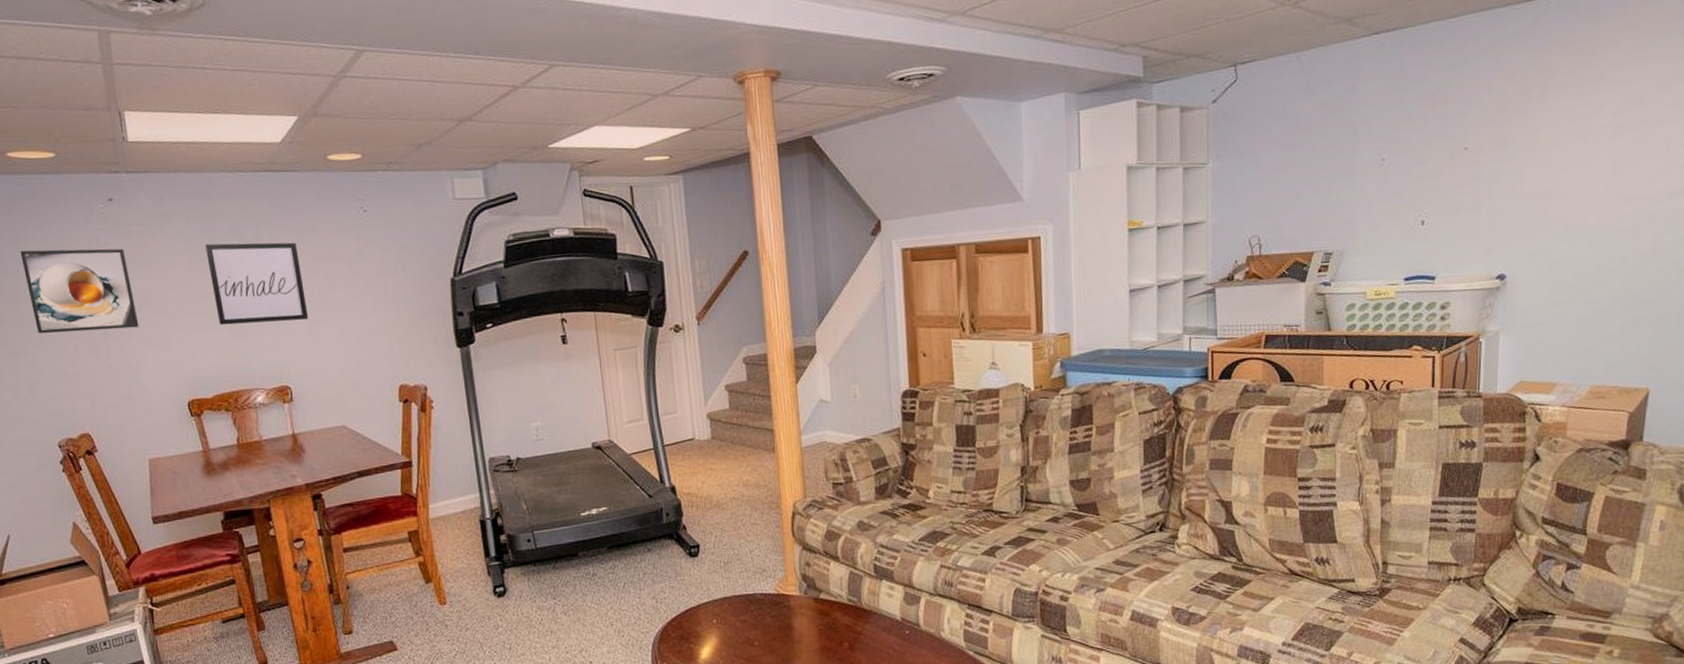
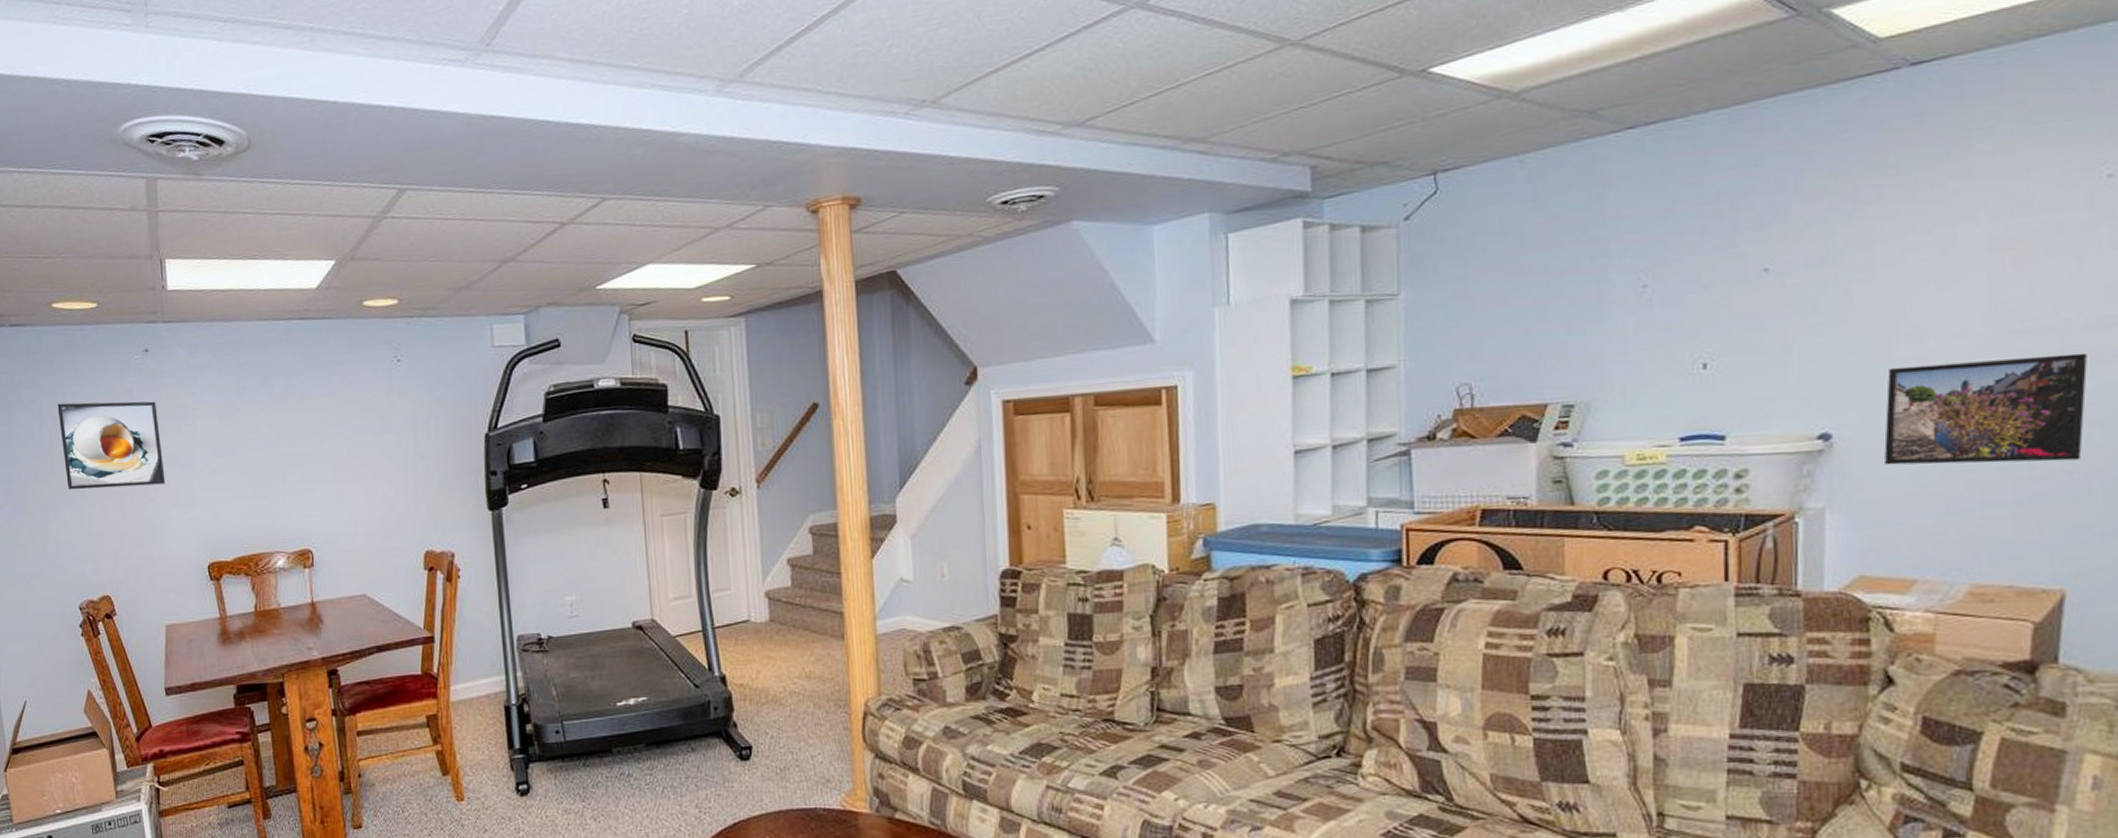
wall art: present [205,242,309,325] -> none [235,394,335,483]
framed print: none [1540,214,1671,298] -> present [1884,353,2089,465]

